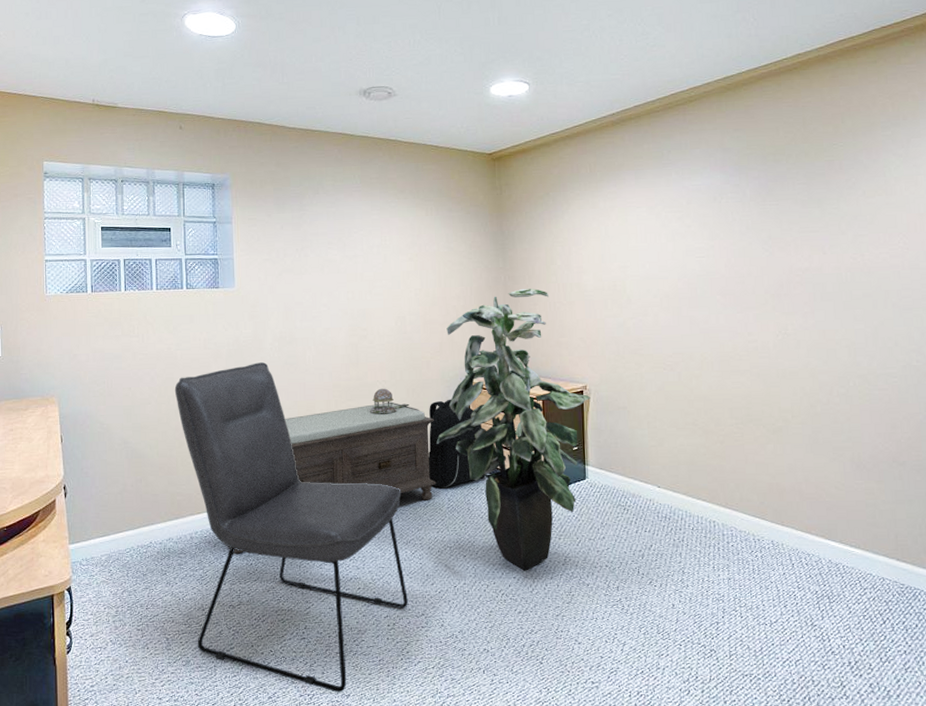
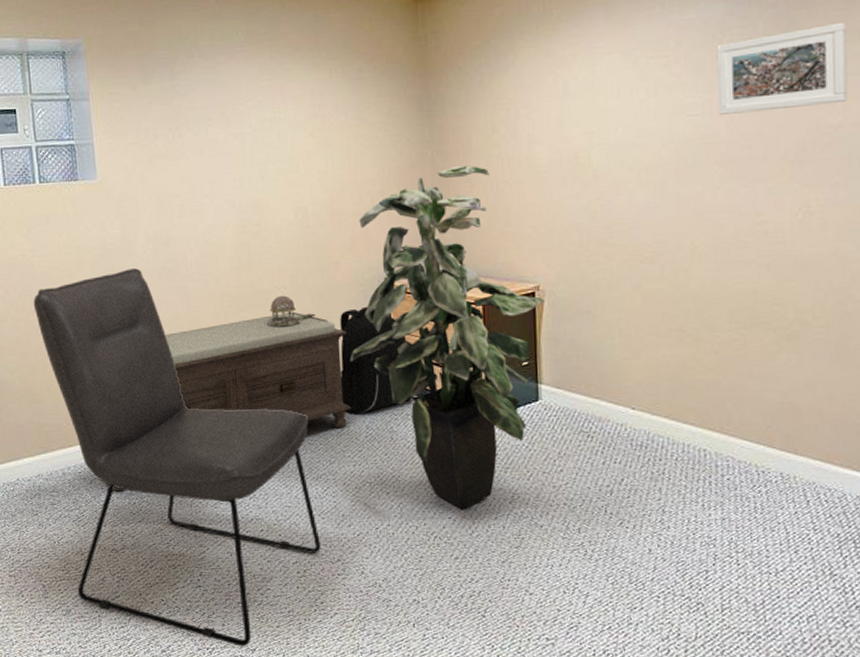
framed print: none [717,192,812,257] -> present [716,21,848,115]

